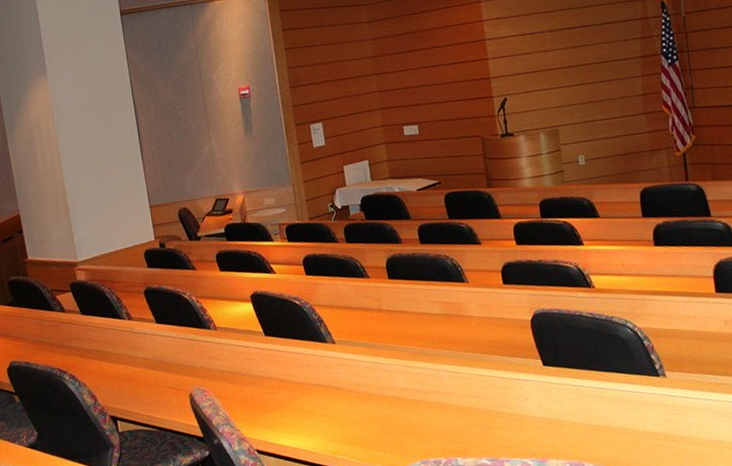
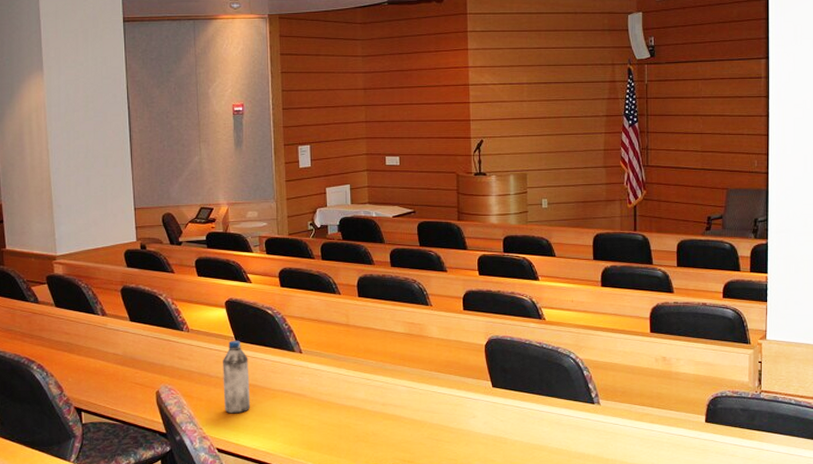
water bottle: none [254,334,287,413] -> present [223,340,251,414]

